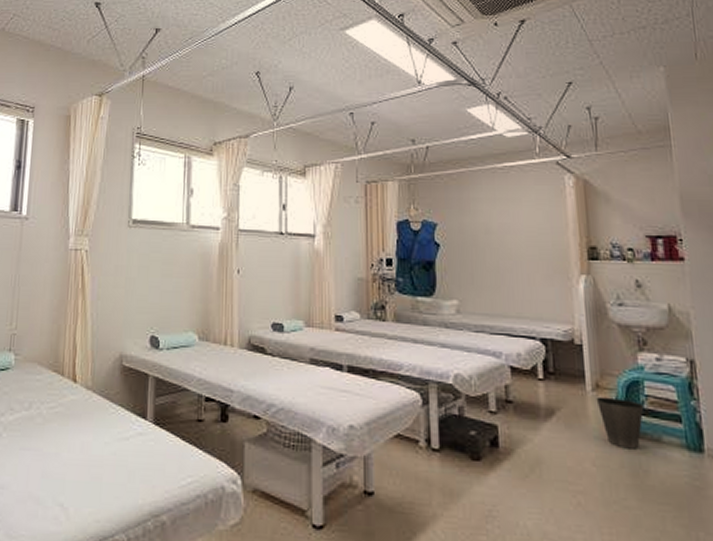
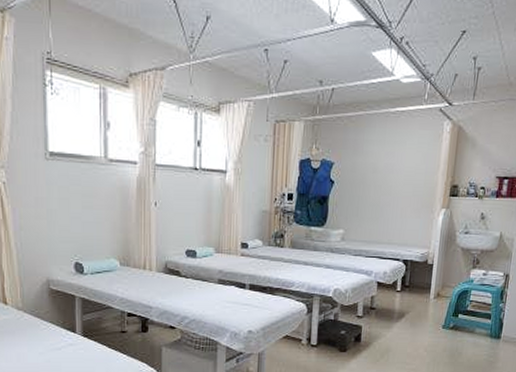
waste basket: present [596,396,645,449] -> none [435,303,468,339]

